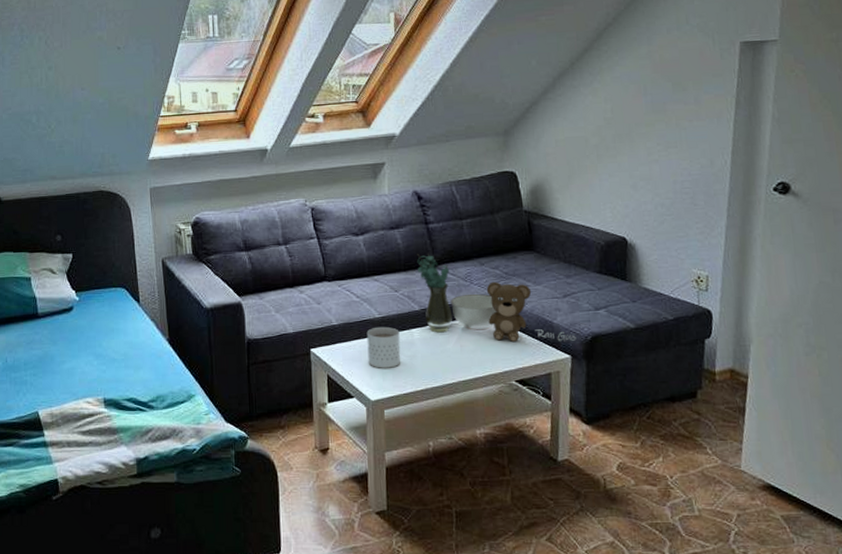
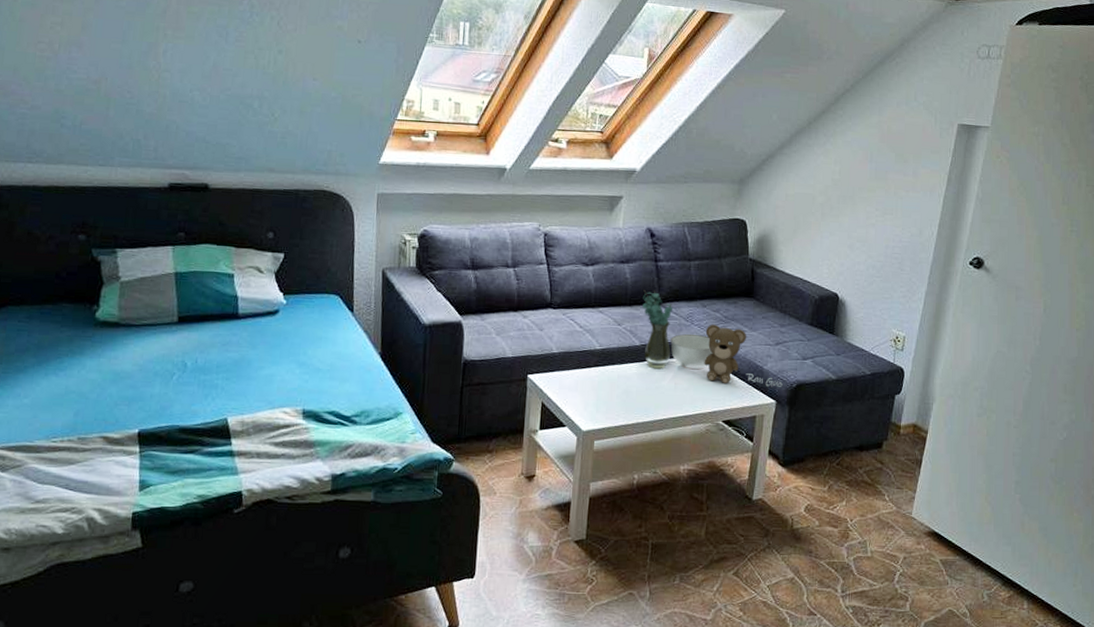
mug: present [366,326,401,368] -> none [584,358,618,400]

